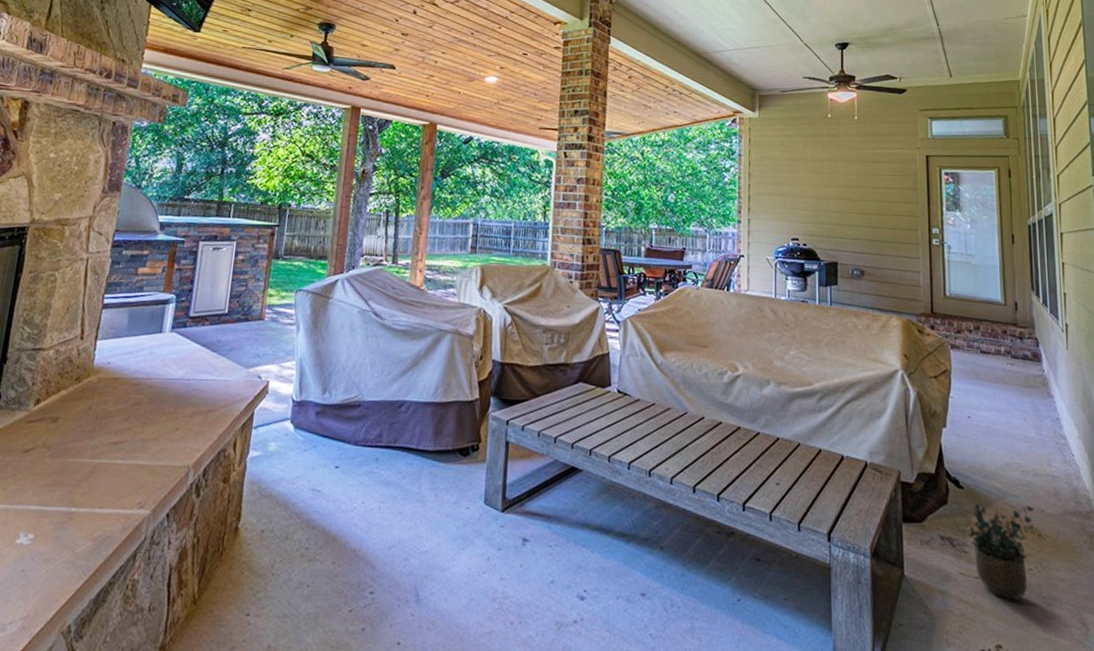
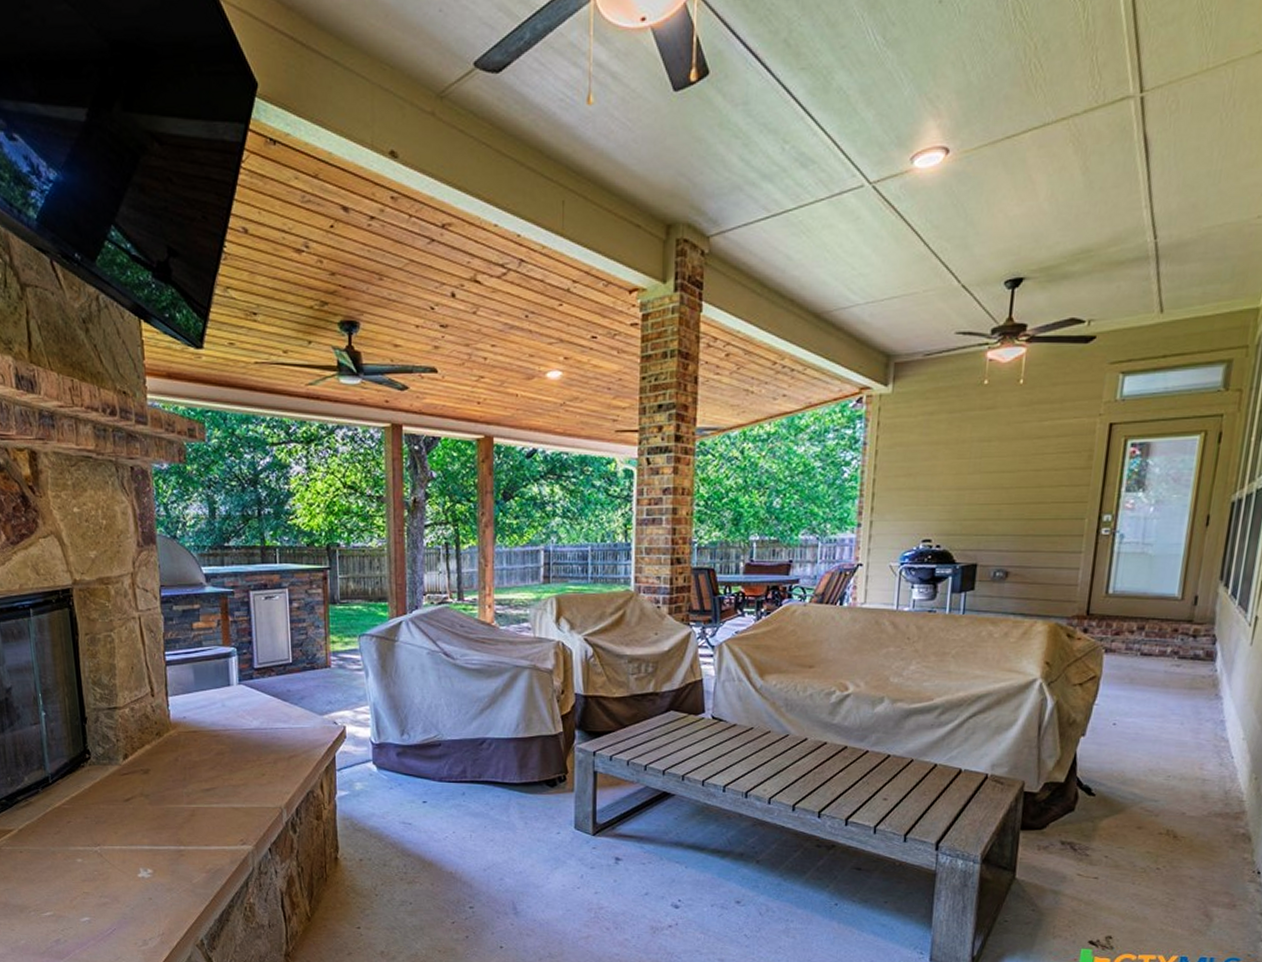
potted plant: present [965,504,1034,601] -> none [1090,810,1174,898]

